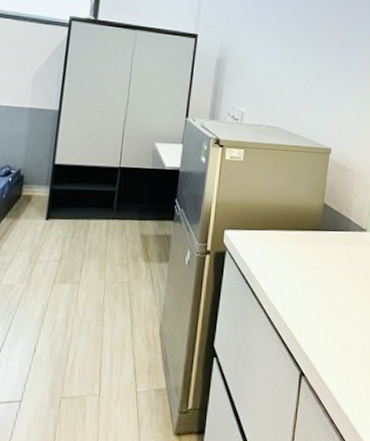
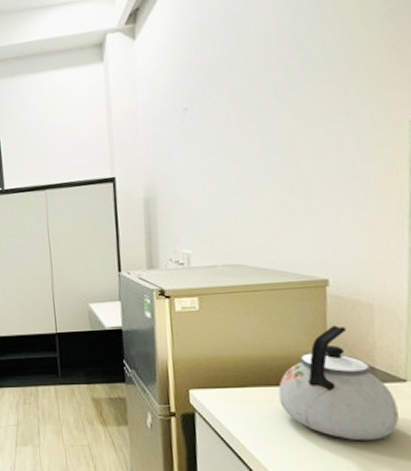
kettle: none [288,184,360,276] -> present [278,325,399,440]

